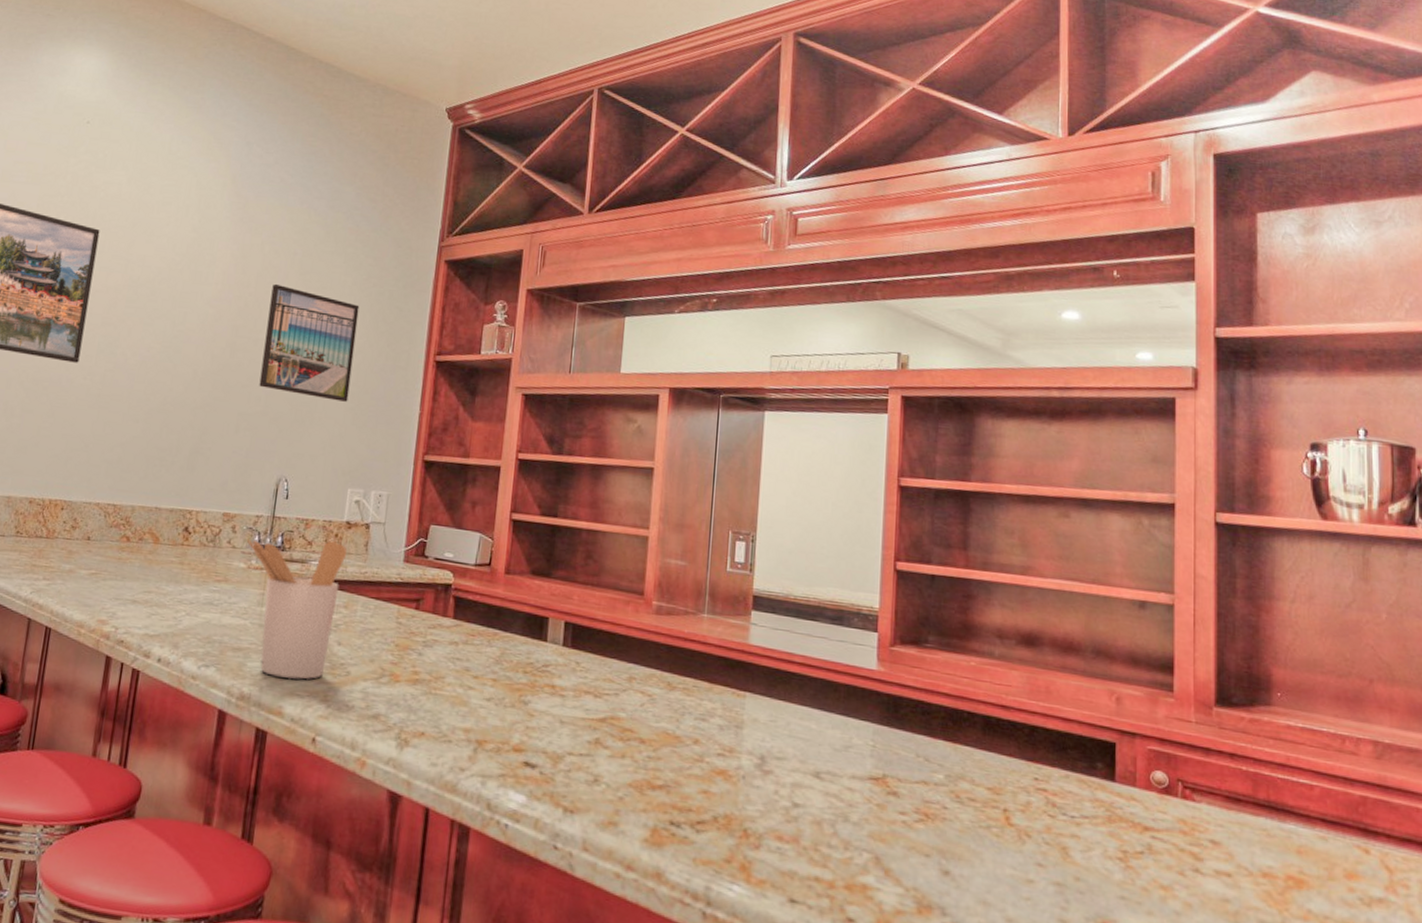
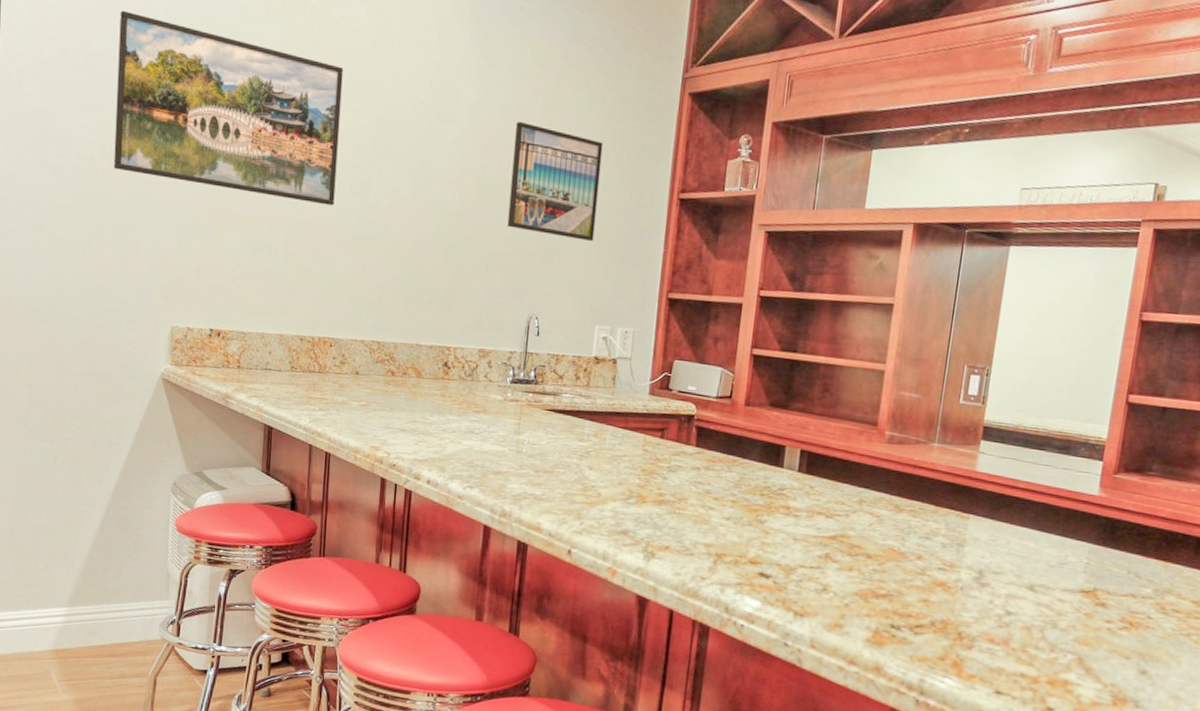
utensil holder: present [246,539,348,680] -> none [502,373,596,500]

